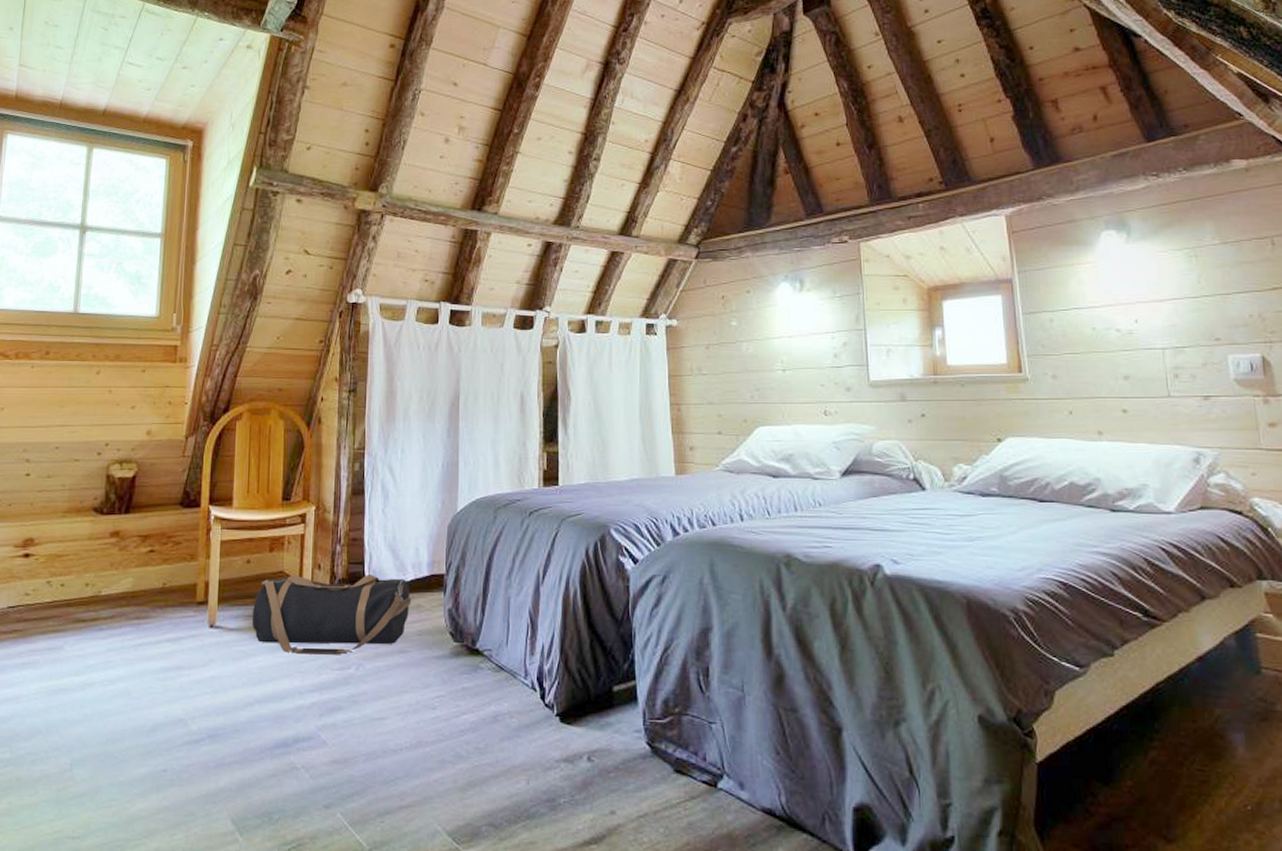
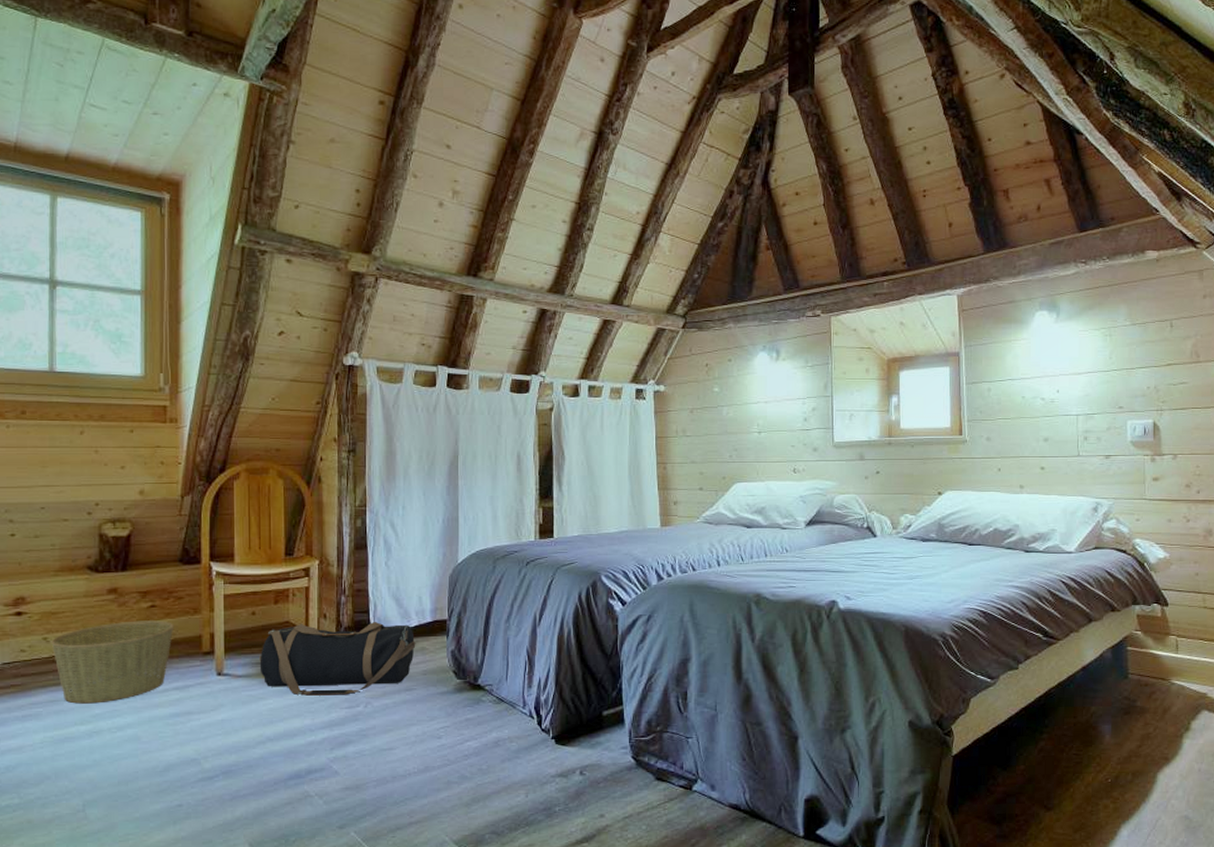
basket: none [53,566,171,653] -> present [51,620,174,704]

